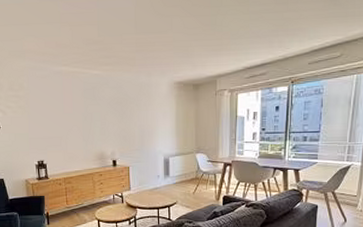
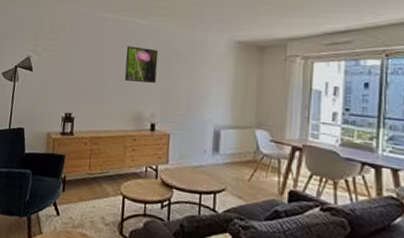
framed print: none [82,95,112,127] -> present [124,46,159,83]

